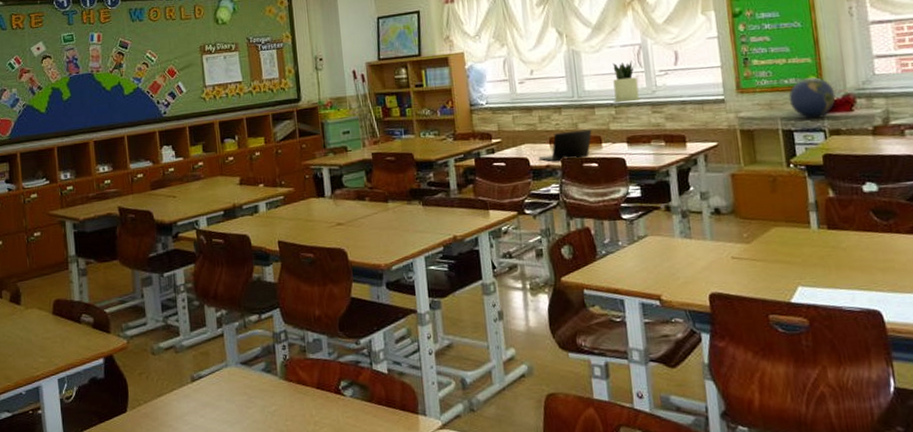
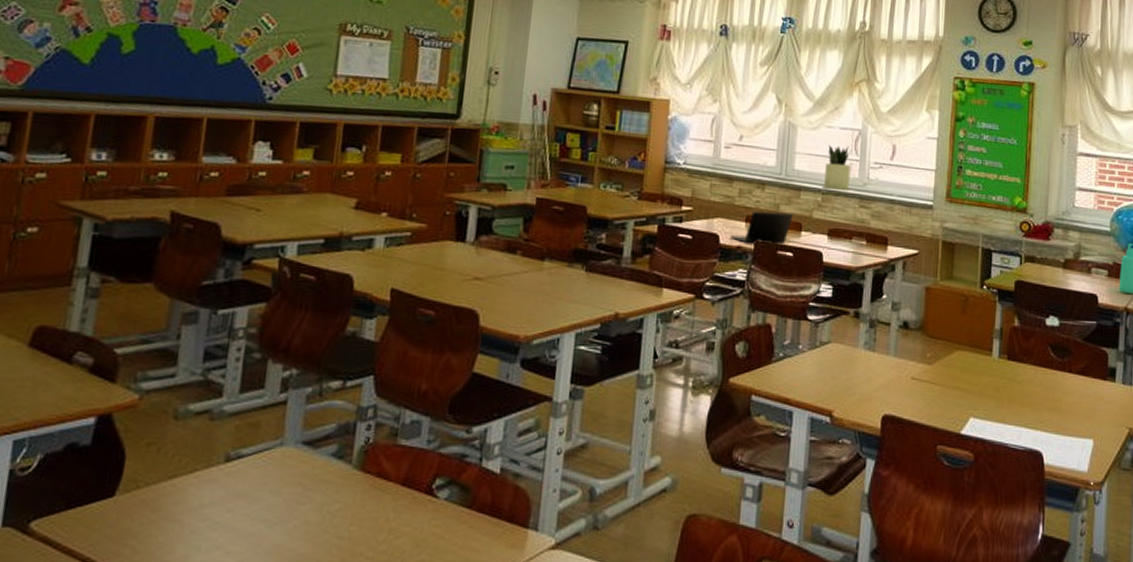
globe: present [788,77,836,118] -> none [993,198,1036,241]

